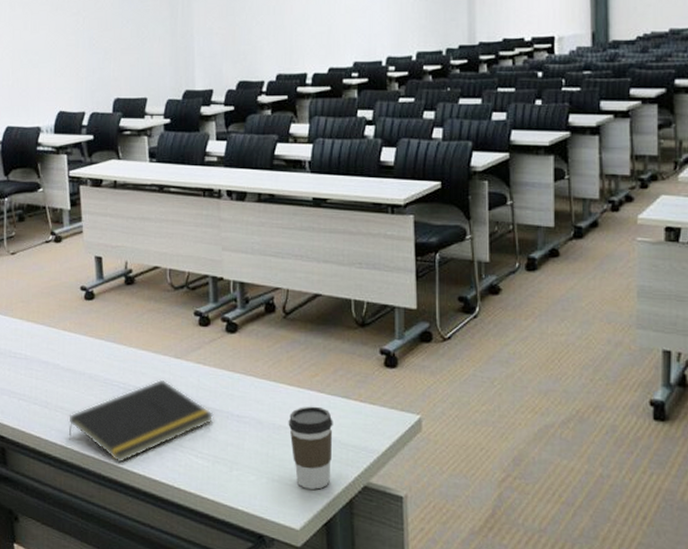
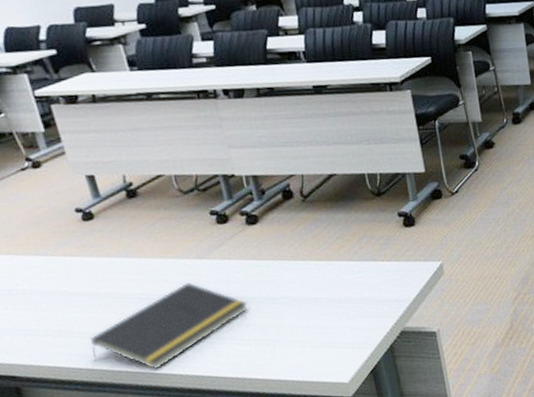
coffee cup: present [288,406,333,490] -> none [322,273,370,347]

